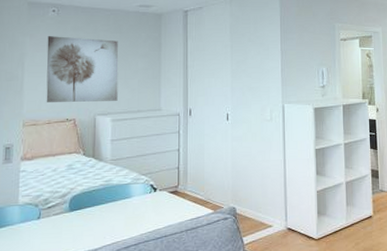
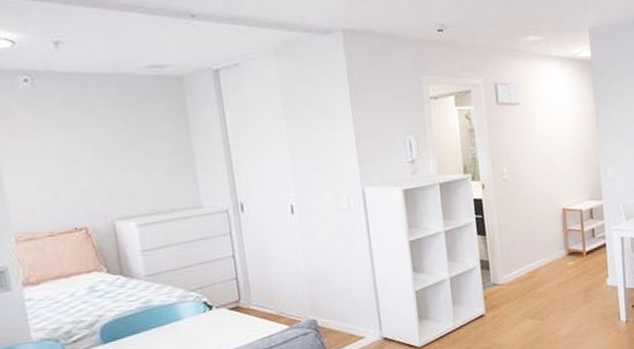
wall art: present [46,36,119,102] -> none [24,116,141,208]

